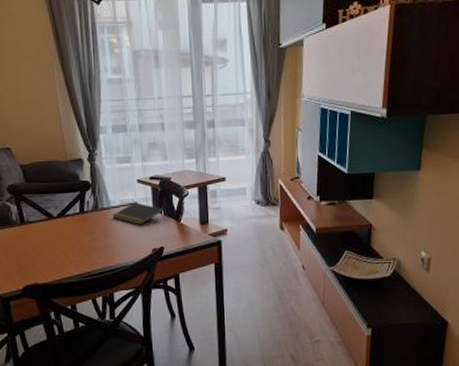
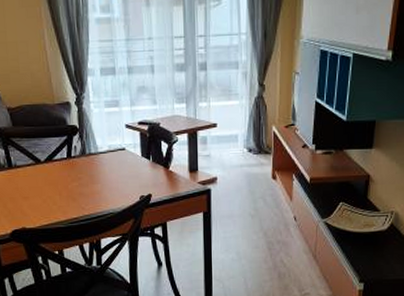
notepad: present [112,202,163,224] -> none [100,148,152,171]

